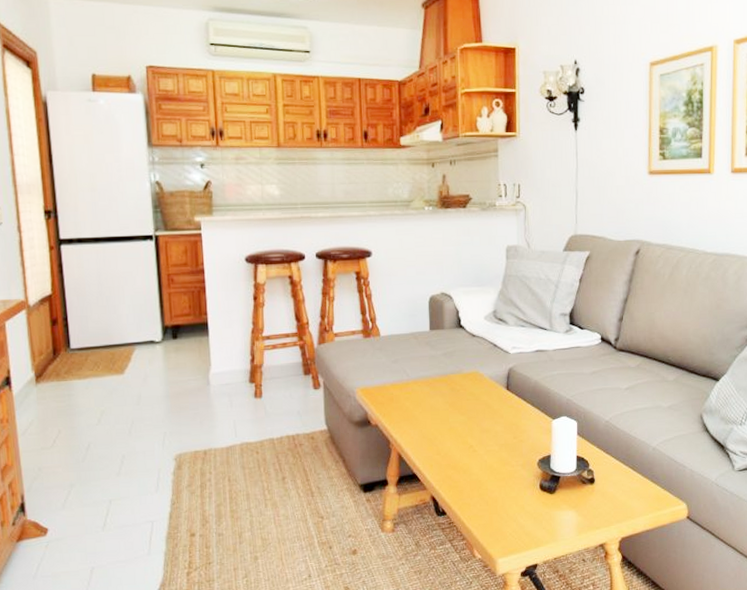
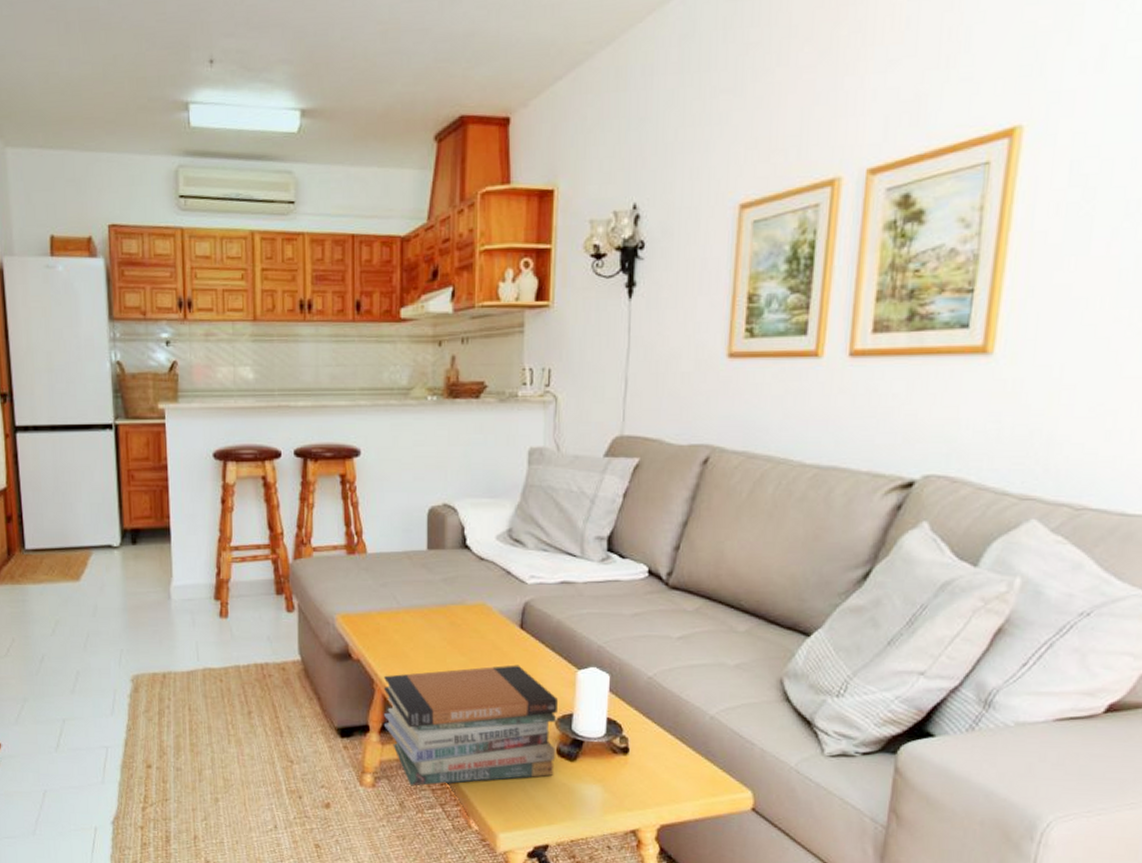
book stack: none [399,419,539,528] -> present [384,665,558,786]

